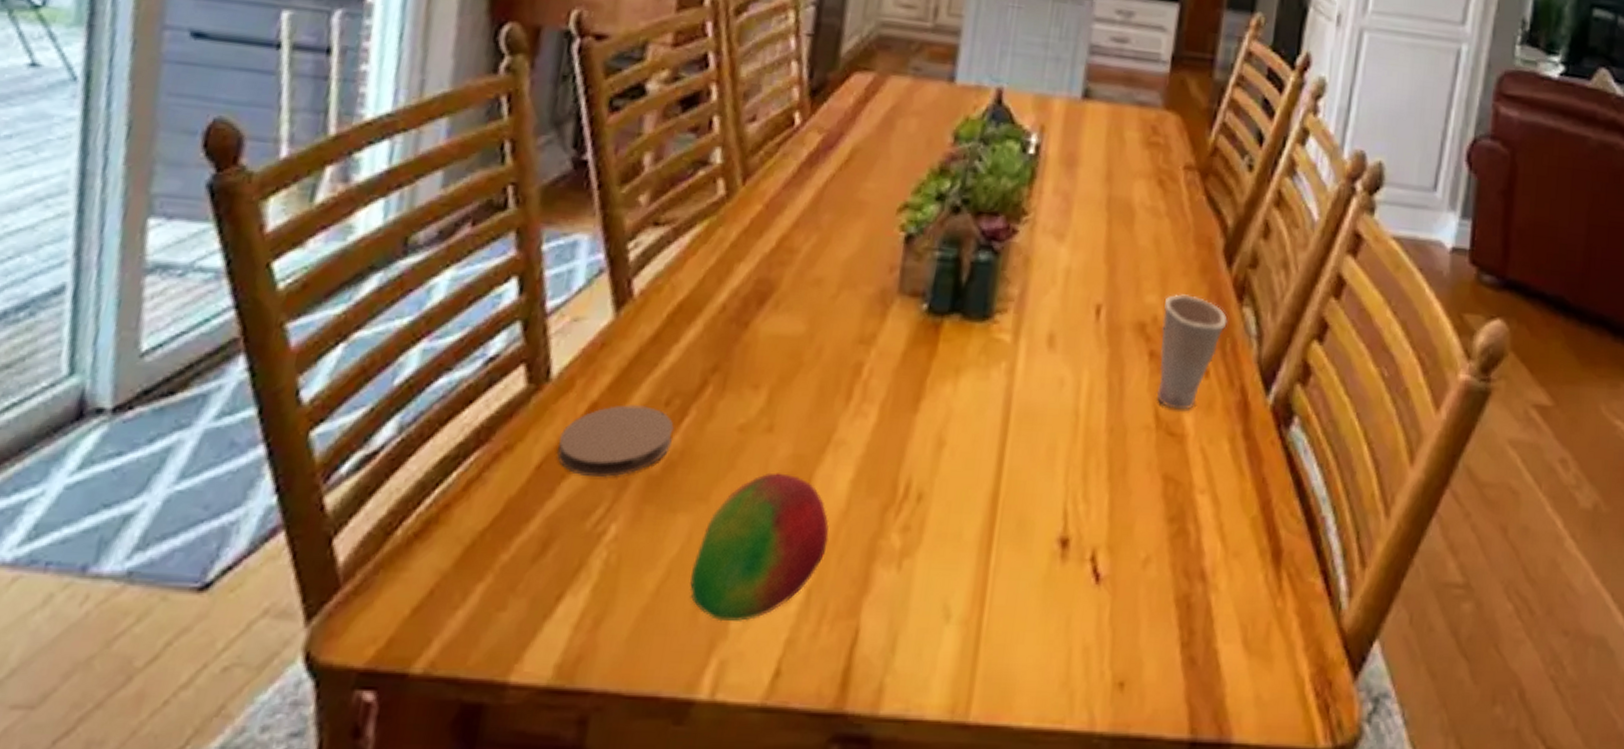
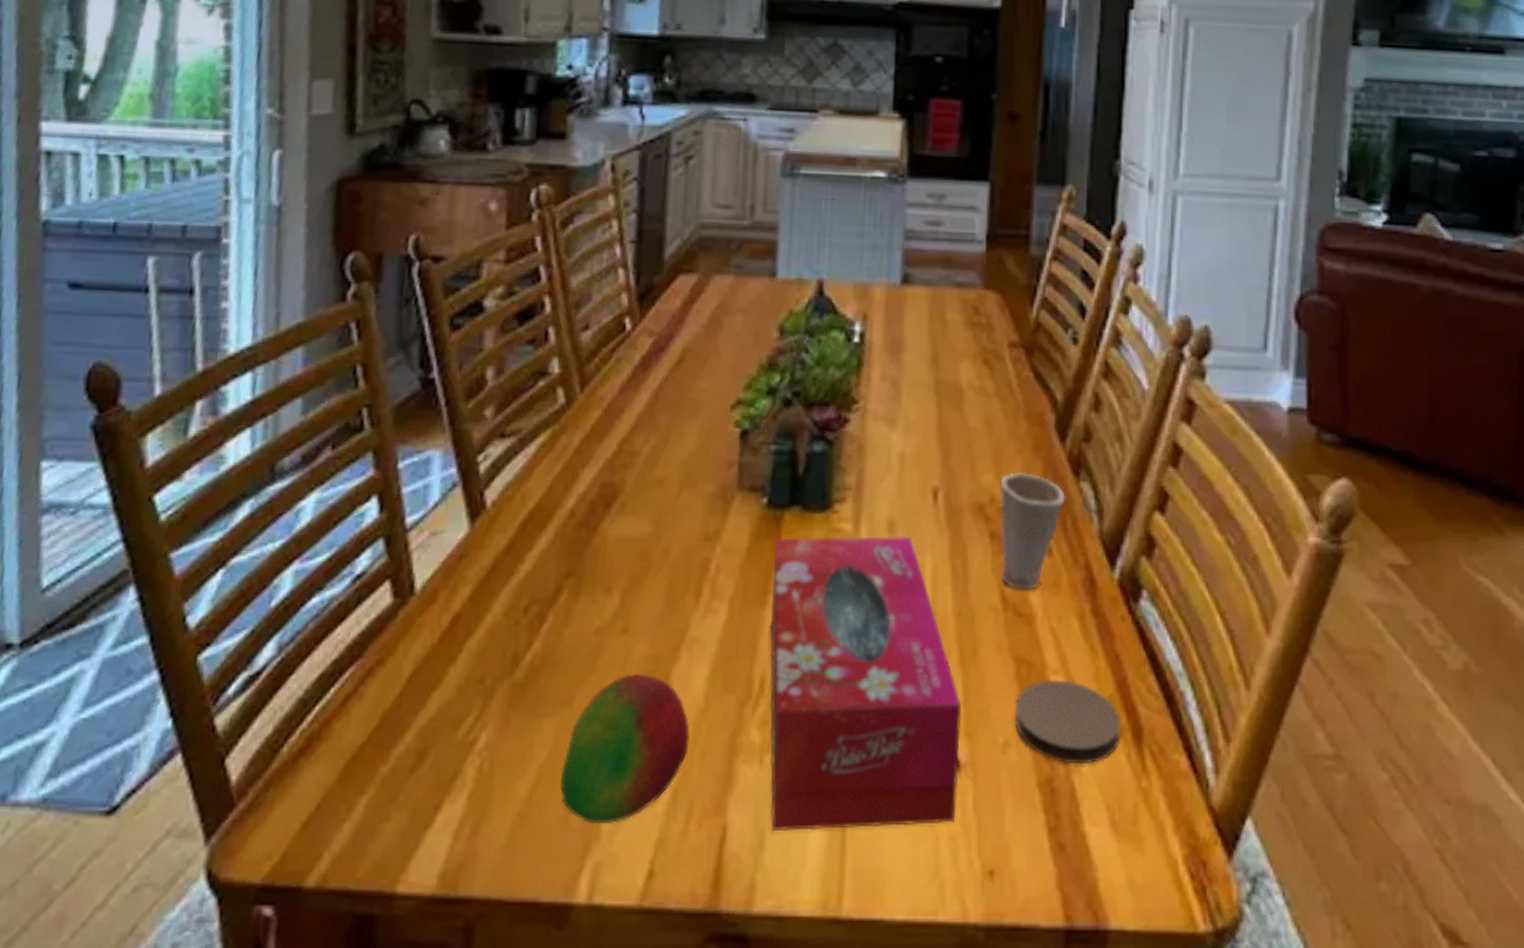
coaster: present [557,405,674,478] -> none [426,614,534,687]
tissue box: none [904,345,1106,637] -> present [769,536,962,831]
coaster: none [1157,498,1262,583] -> present [1014,679,1121,765]

